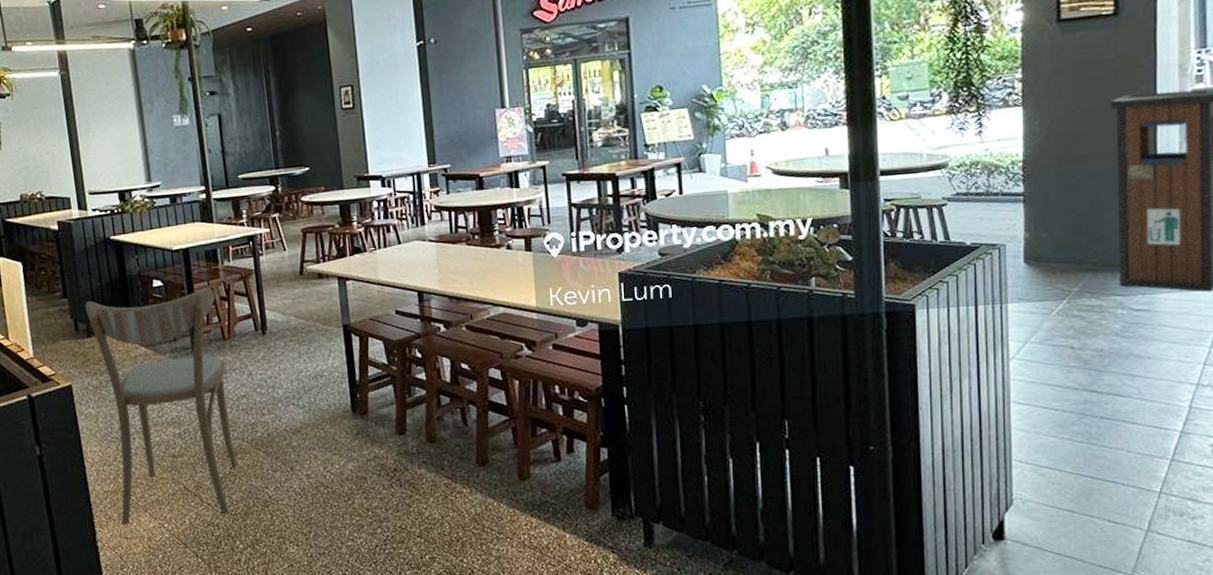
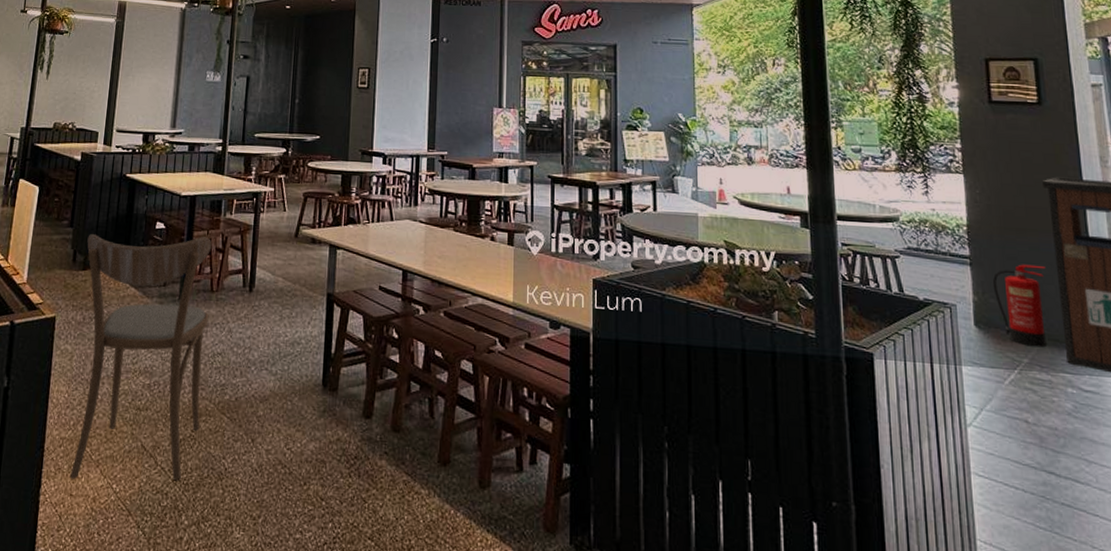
fire extinguisher: none [1046,192,1106,275] -> present [992,264,1047,348]

